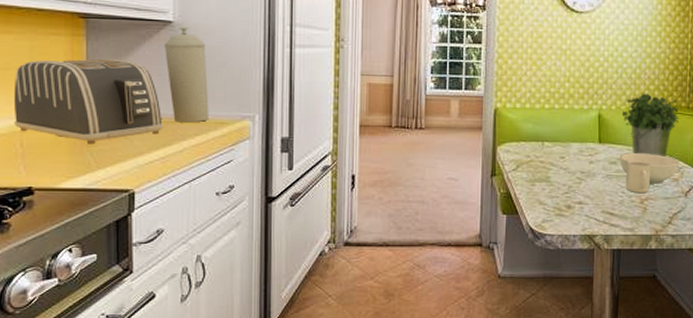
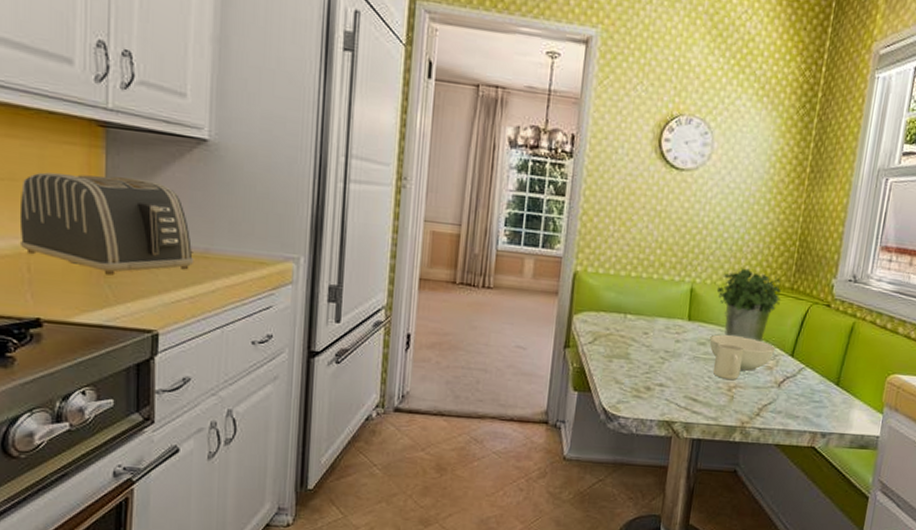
canister: present [165,26,209,123] -> none [197,146,248,261]

